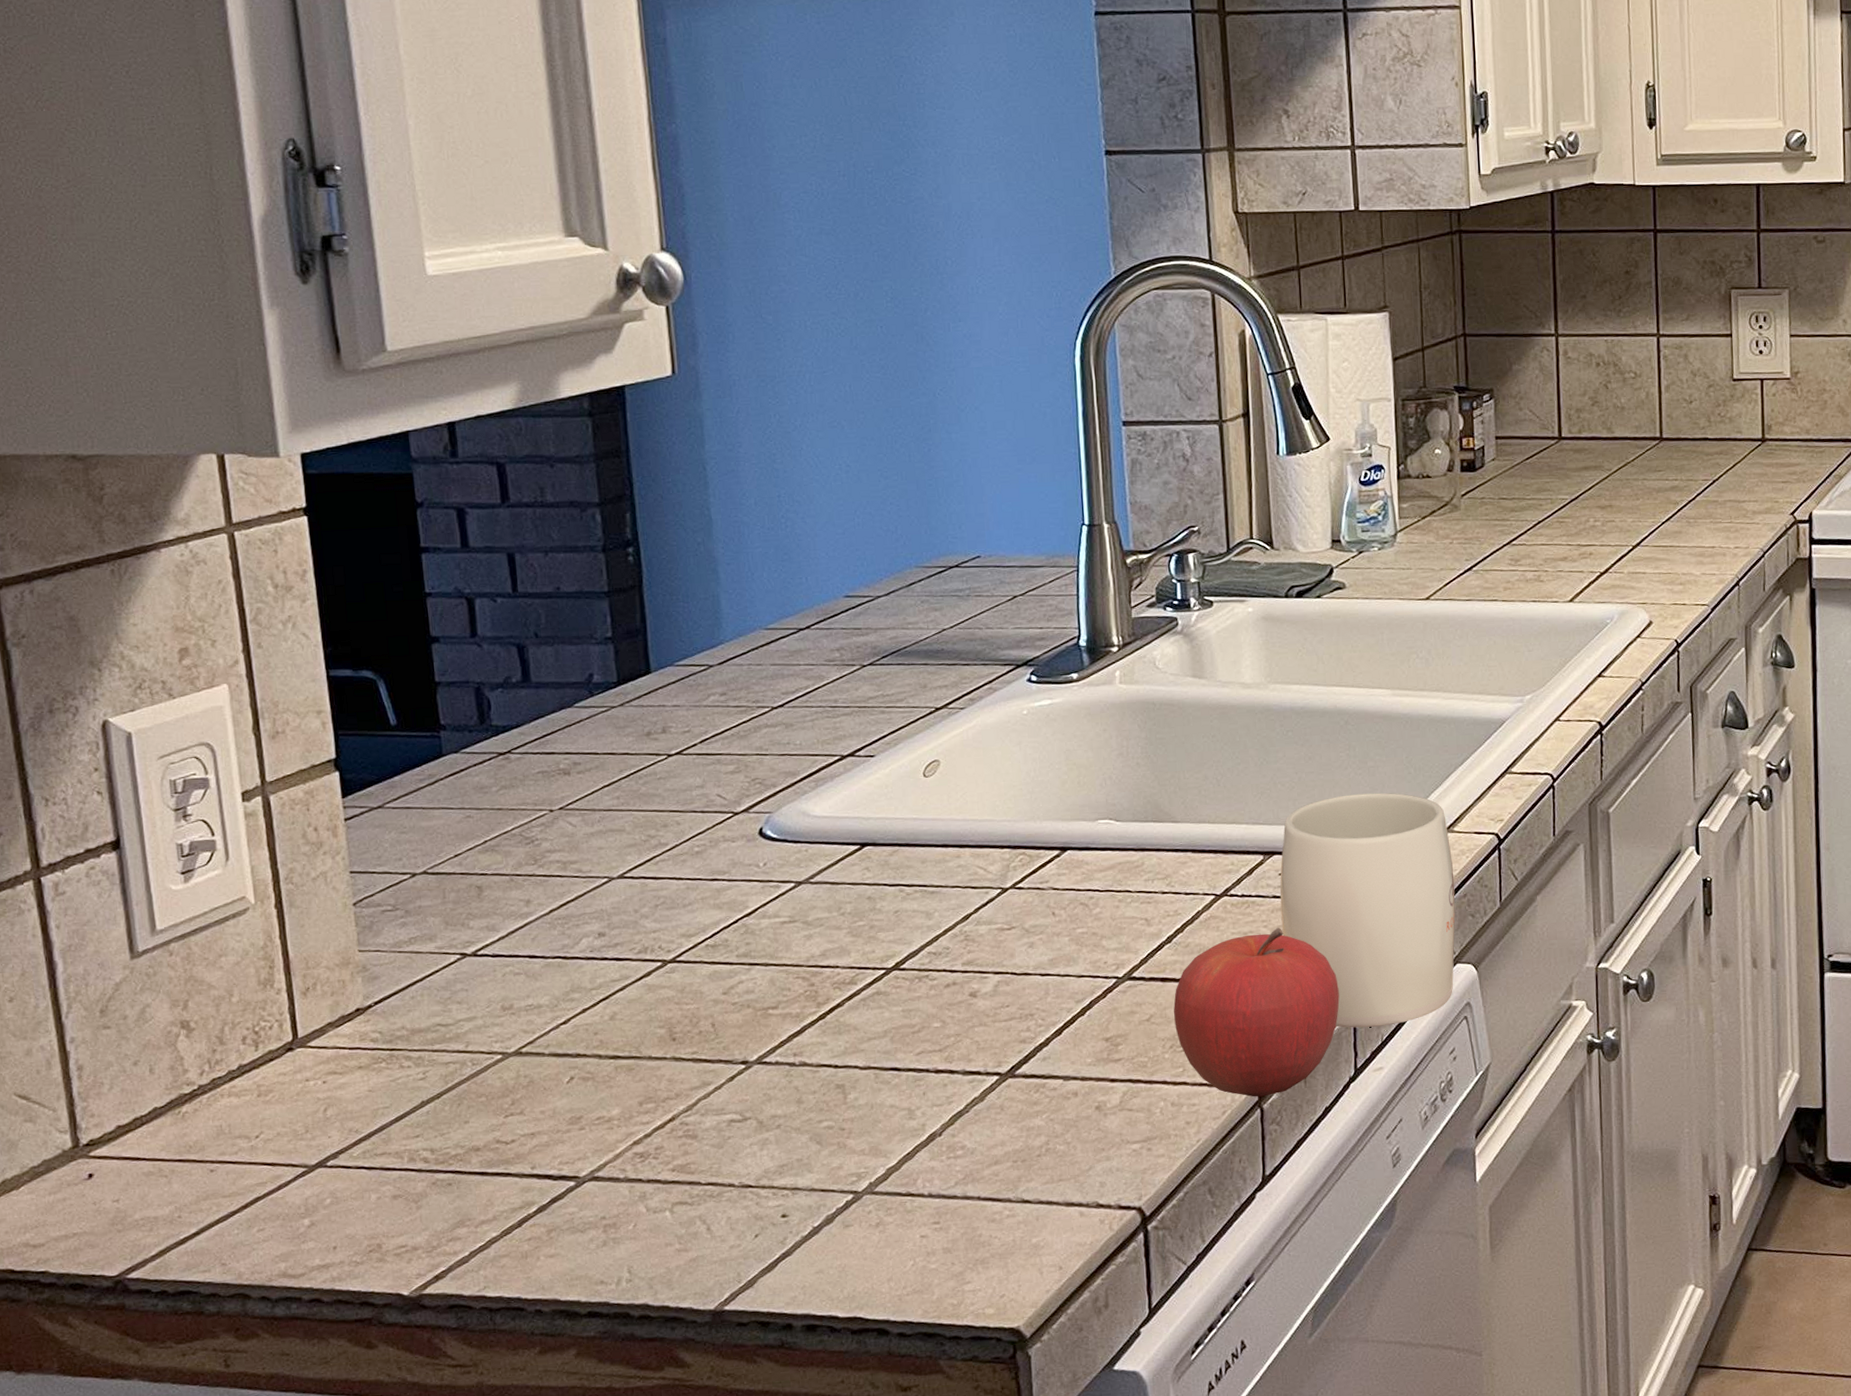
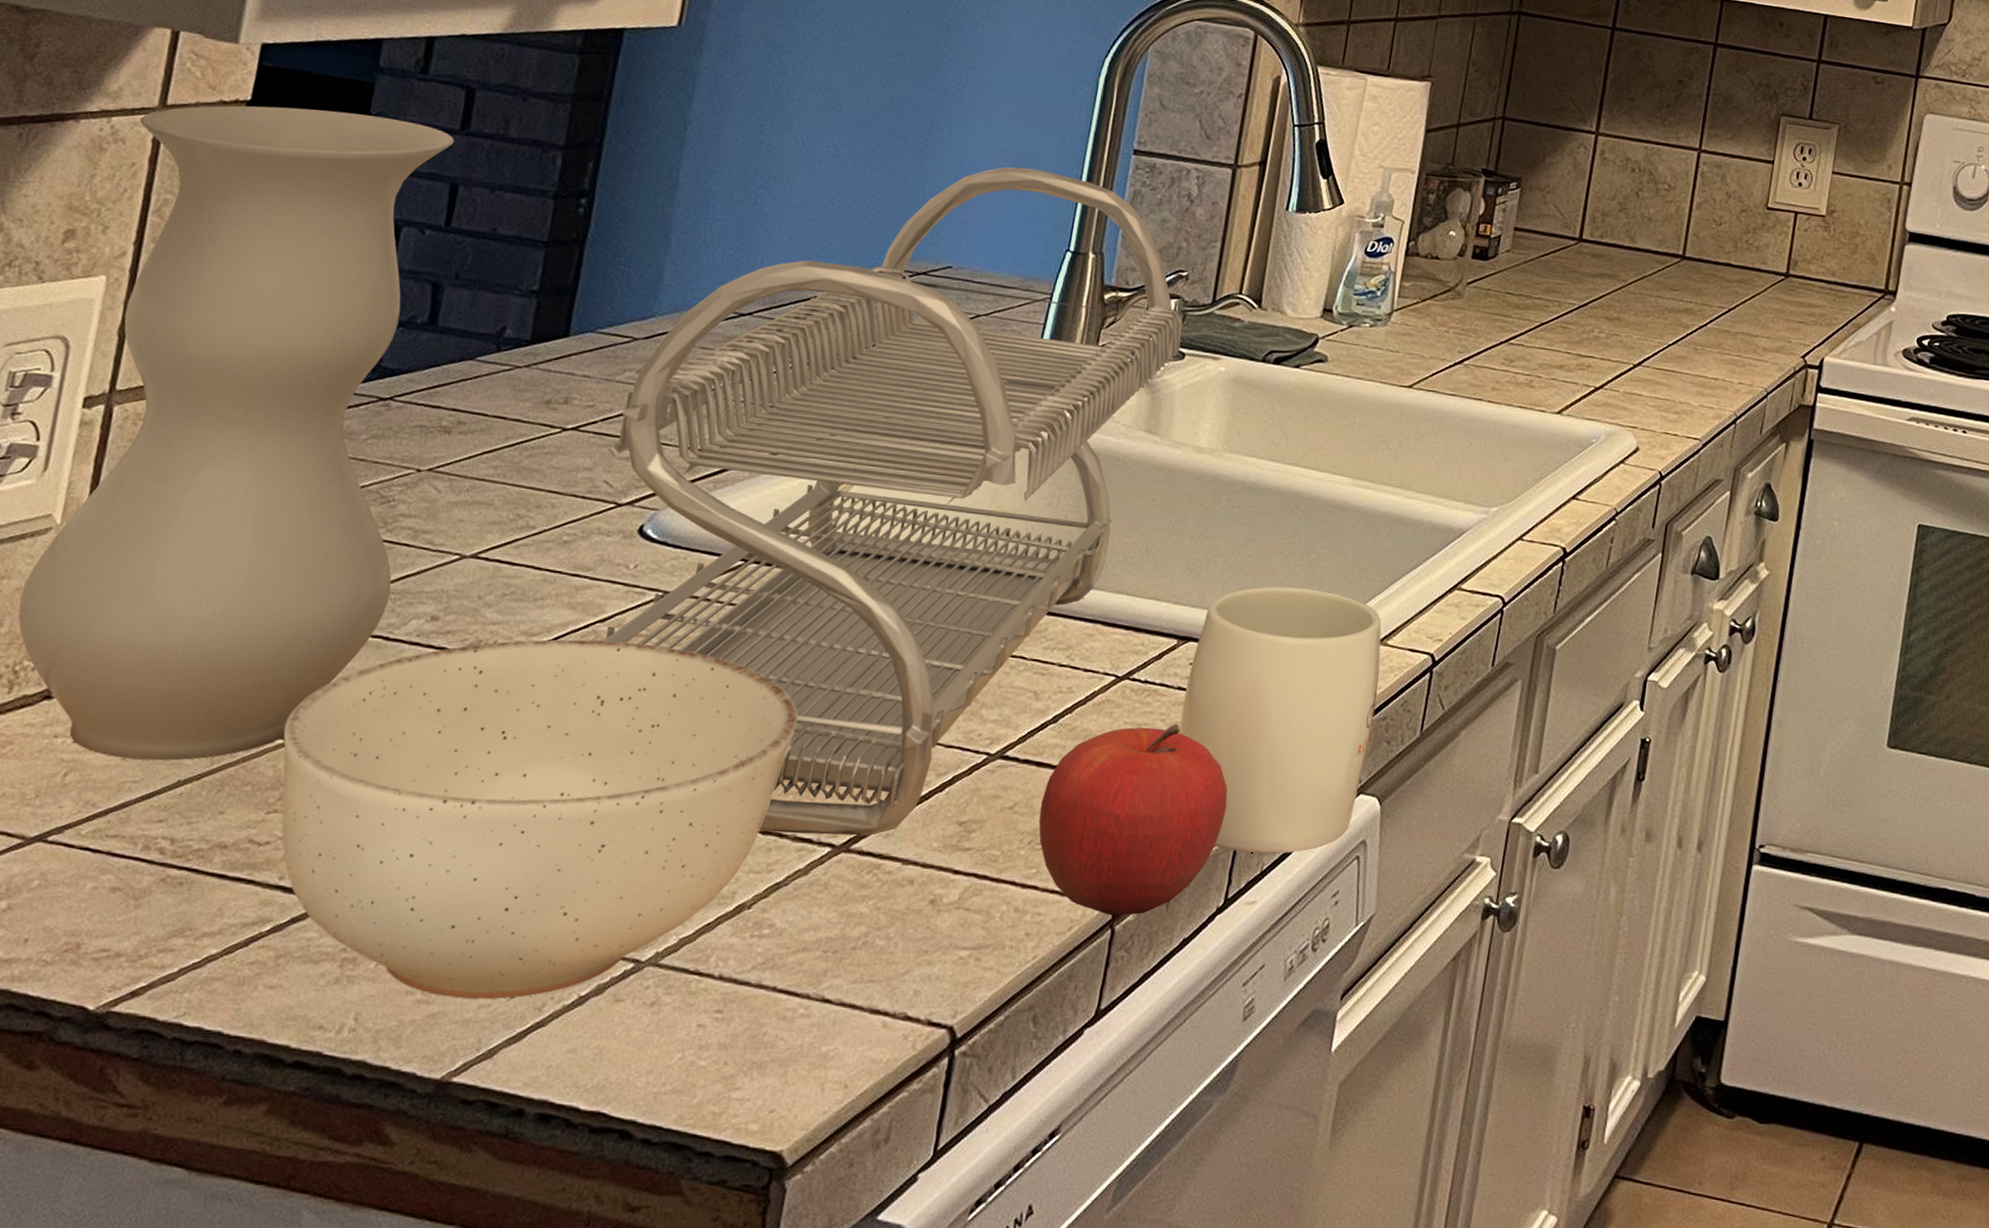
vase: none [213,502,558,1090] -> present [18,105,455,761]
bowl: none [499,928,942,1244] -> present [281,639,798,1000]
dish rack: none [712,454,1208,1071] -> present [603,166,1183,836]

